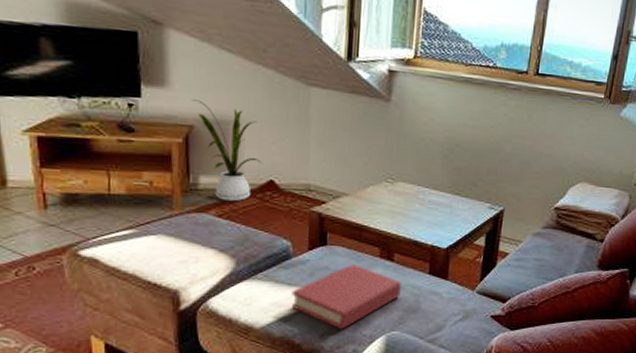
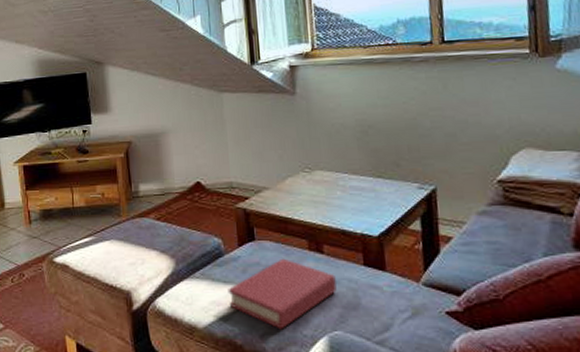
house plant: present [192,99,263,202] -> none [129,119,189,205]

